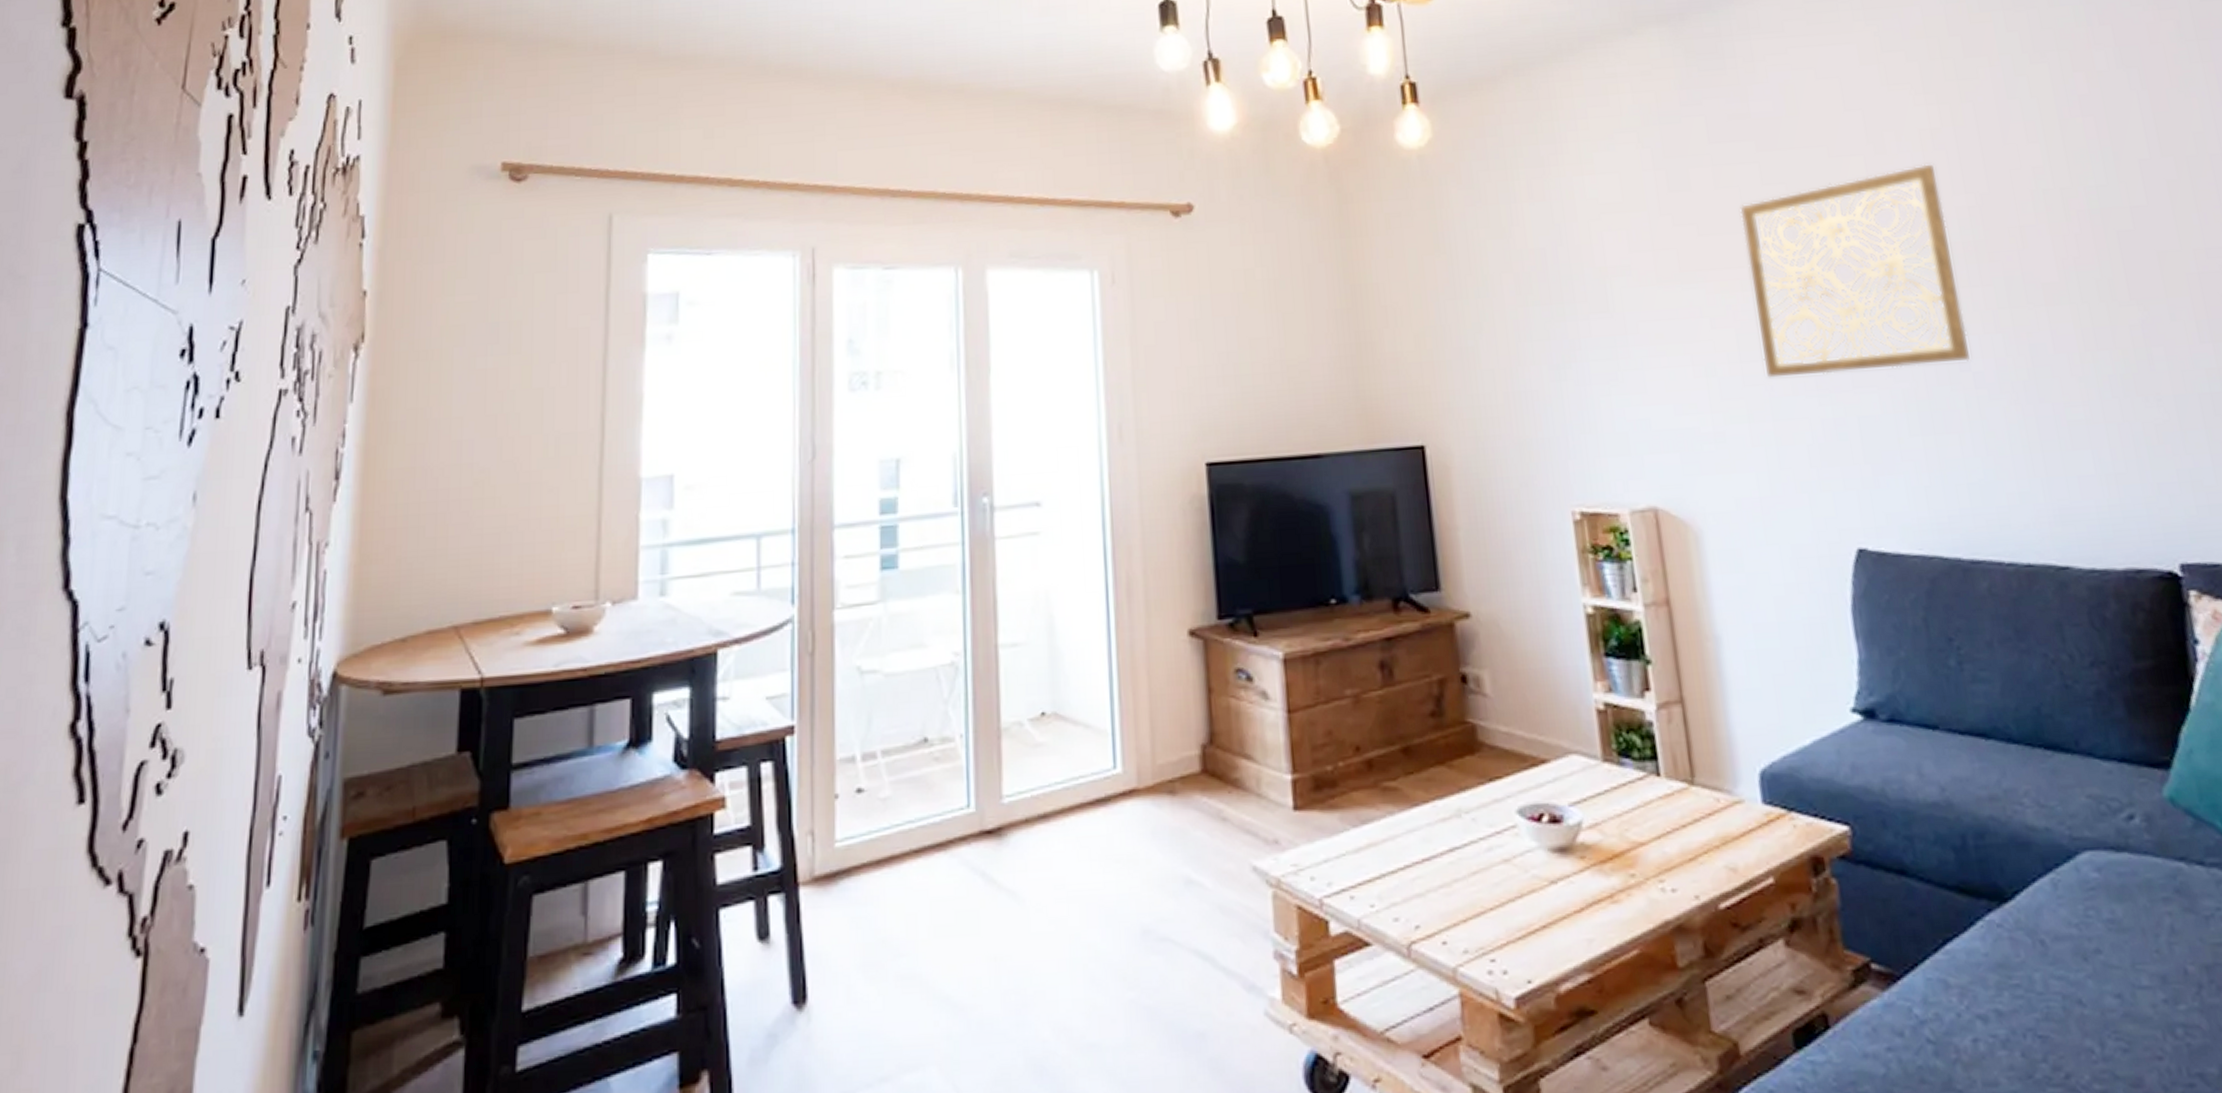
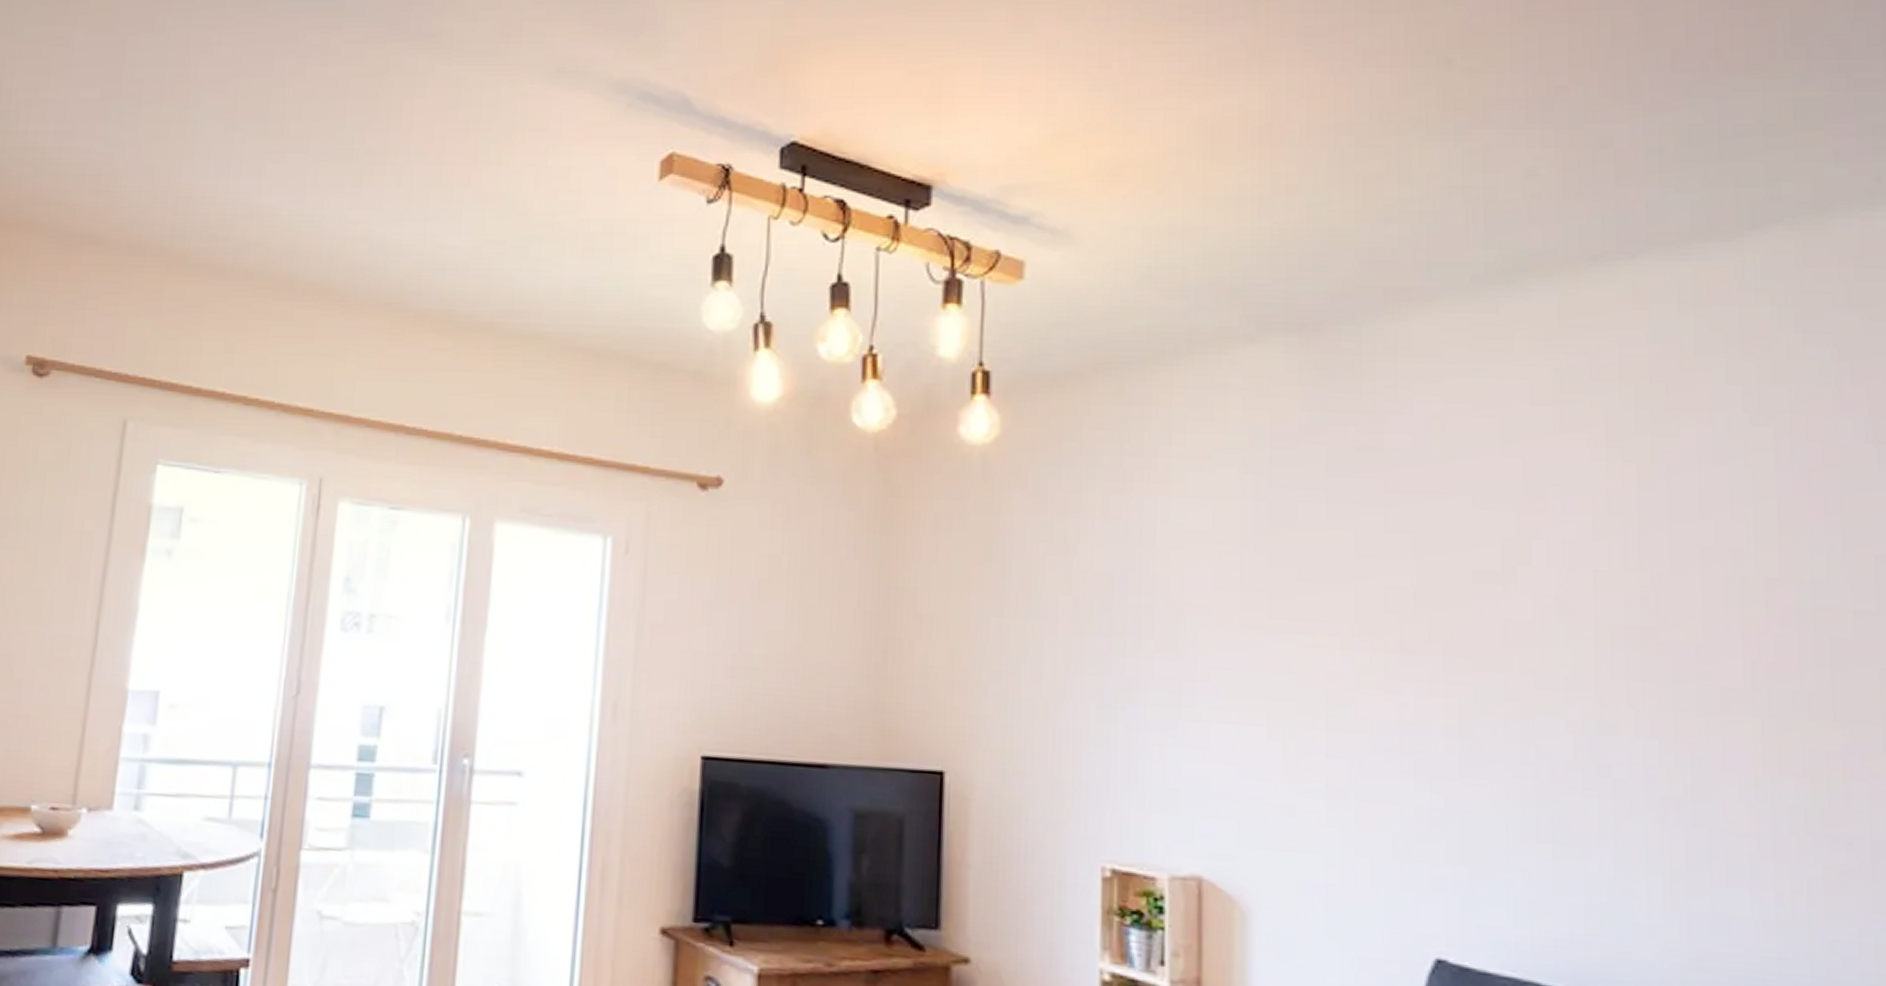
wall art: present [1740,164,1970,379] -> none [1353,530,1614,766]

